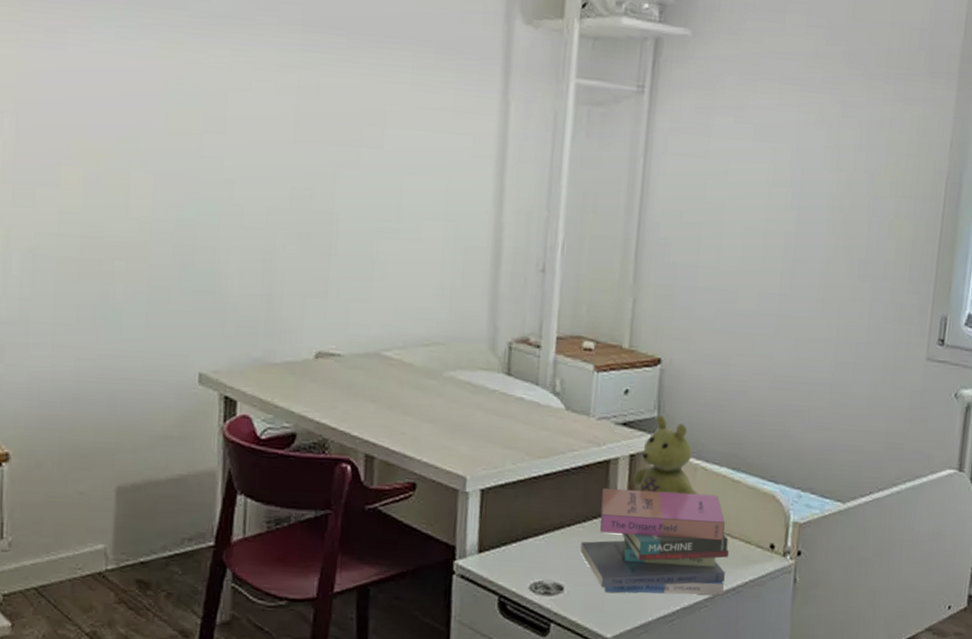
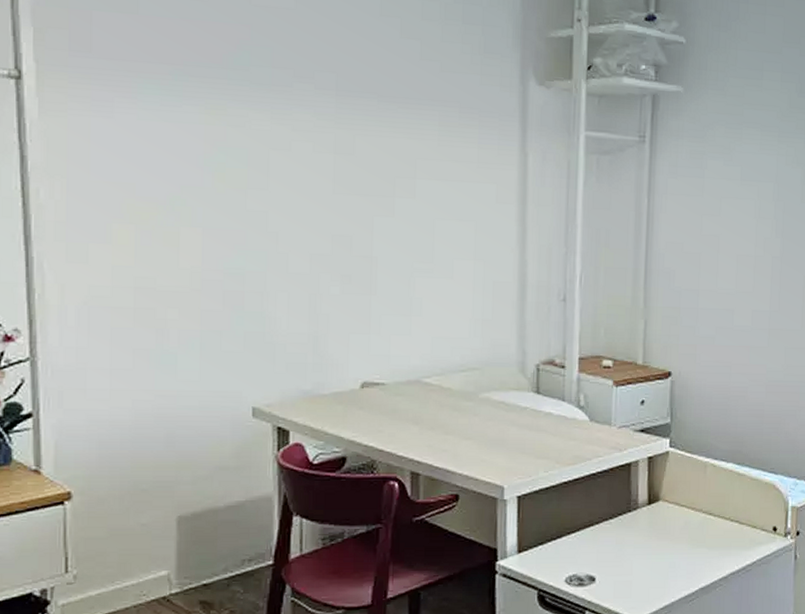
books: present [580,487,730,596] -> none [609,487,739,579]
stuffed bear: present [633,414,698,495] -> none [652,420,709,488]

